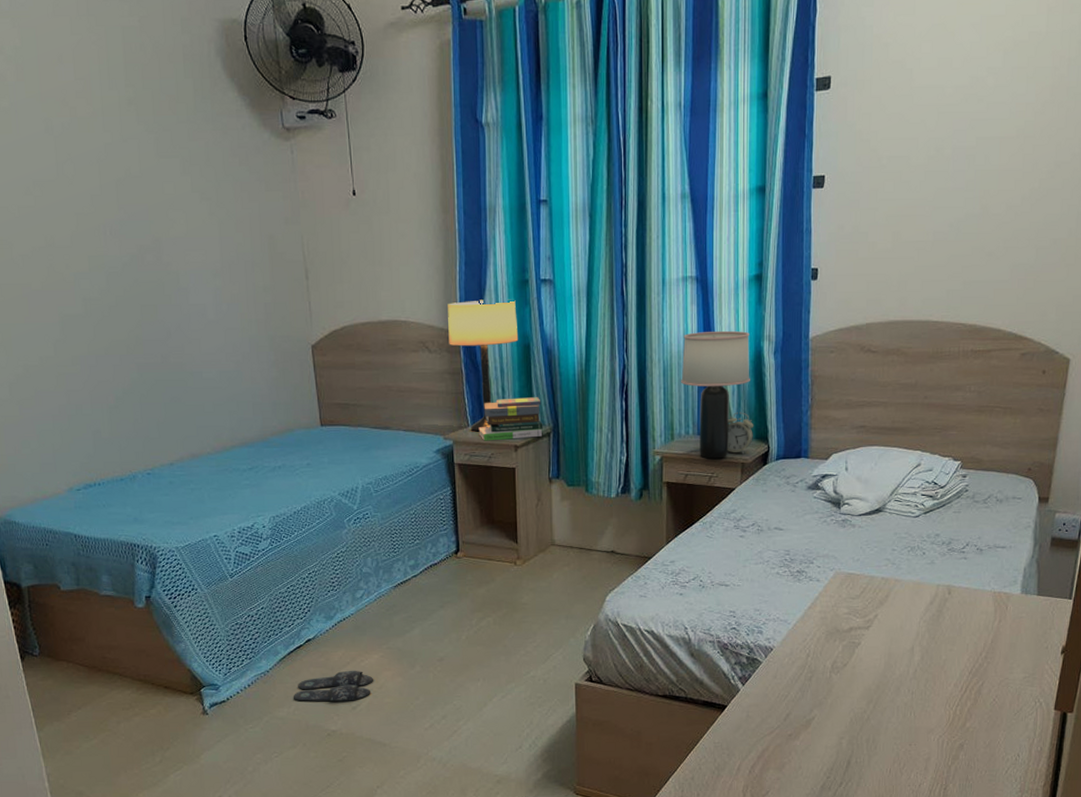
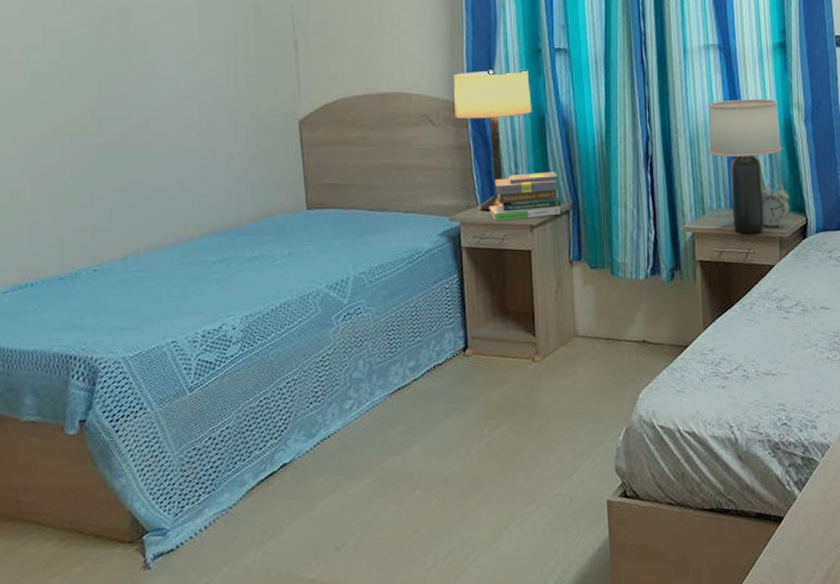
slippers: present [294,670,373,703] -> none [263,499,363,544]

